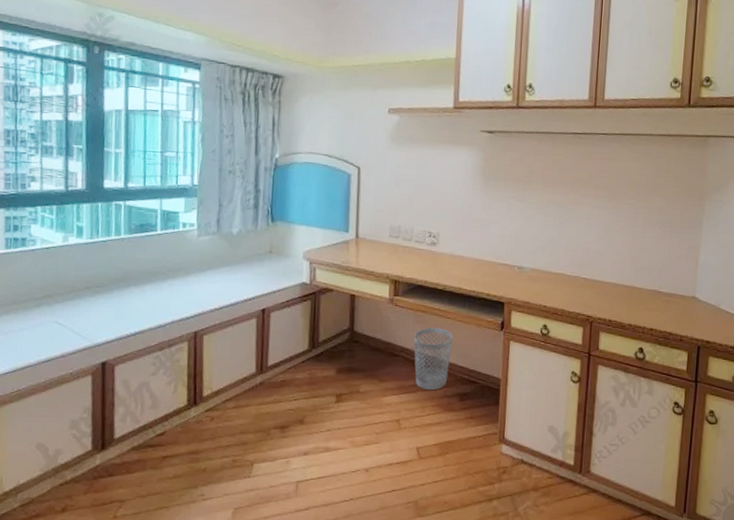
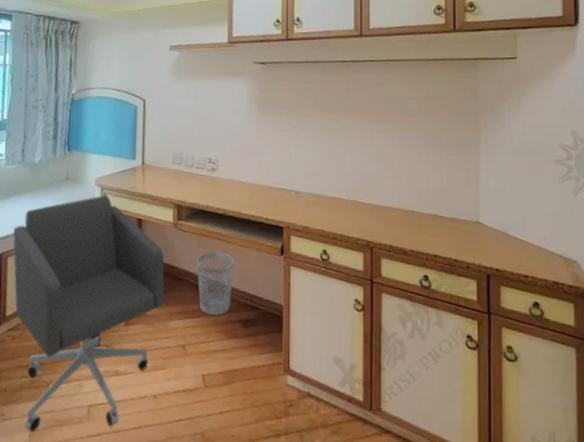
office chair: none [209,270,379,510] -> present [13,195,165,432]

